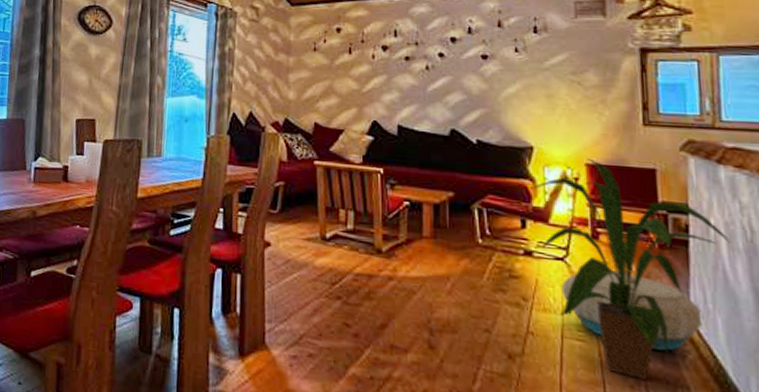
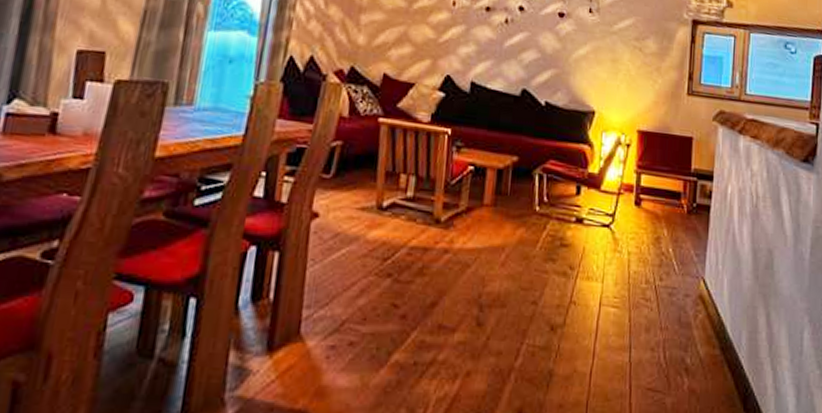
house plant: present [531,158,731,380] -> none [588,124,741,341]
basket: present [561,270,704,351] -> none [604,236,715,312]

